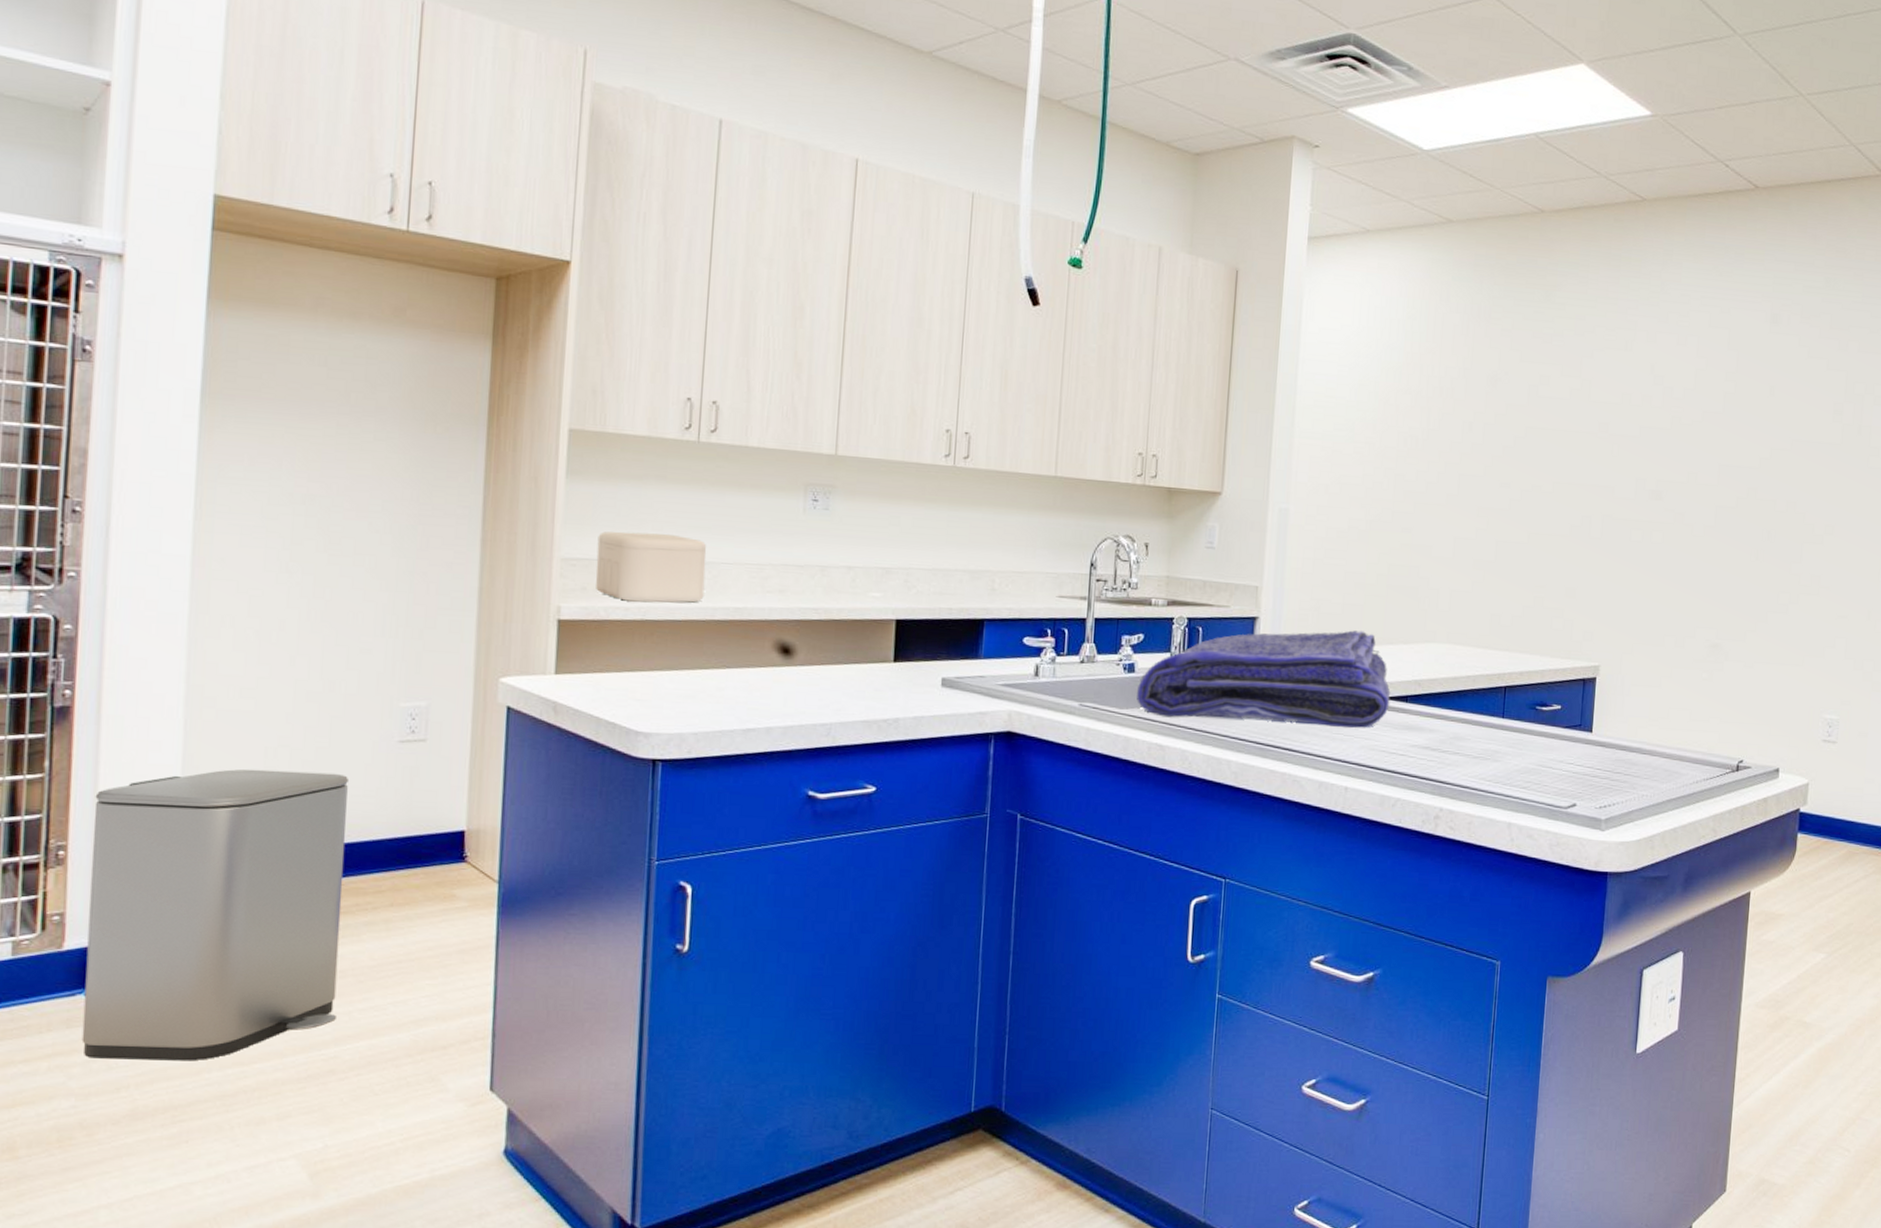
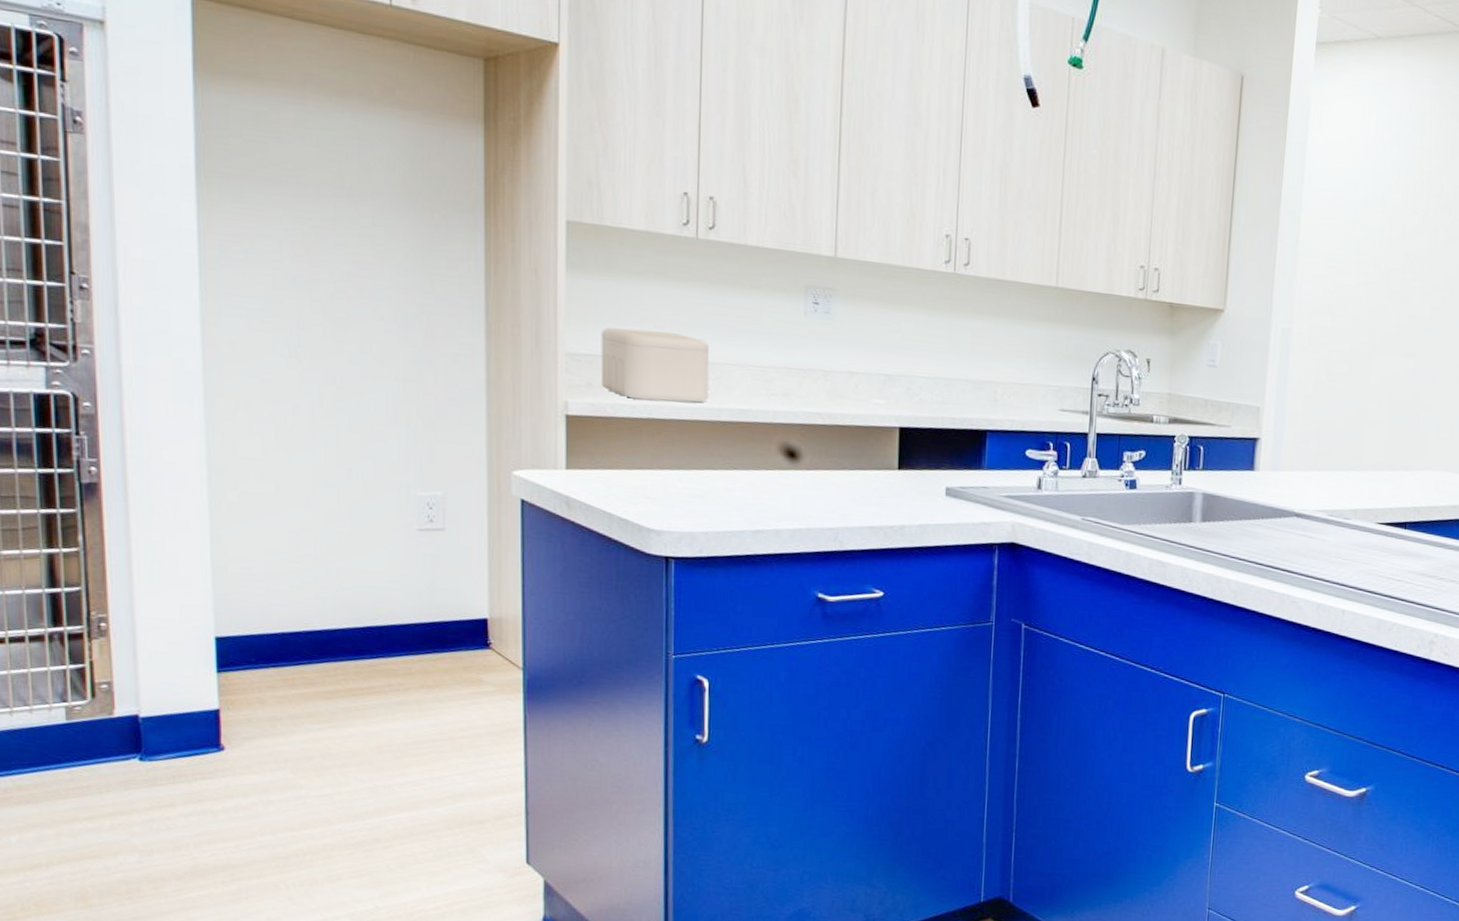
pedal bin: present [81,769,350,1061] -> none [130,550,377,825]
towel: present [1136,630,1391,729] -> none [1137,454,1390,553]

